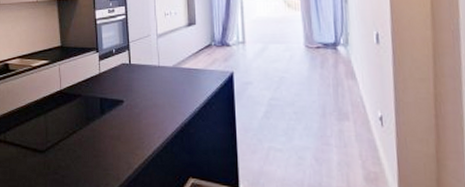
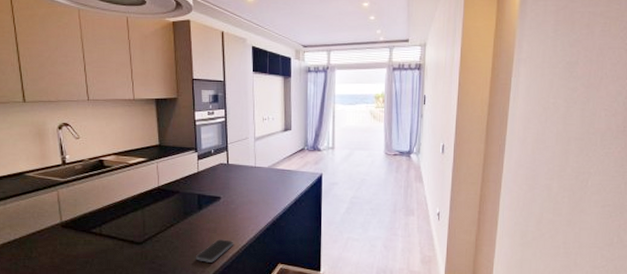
smartphone: none [100,148,140,175] -> present [196,239,234,263]

